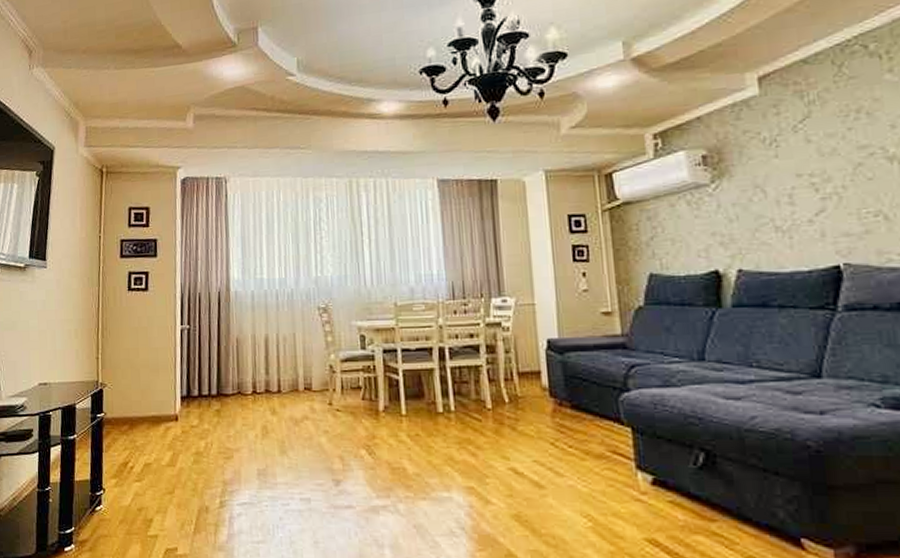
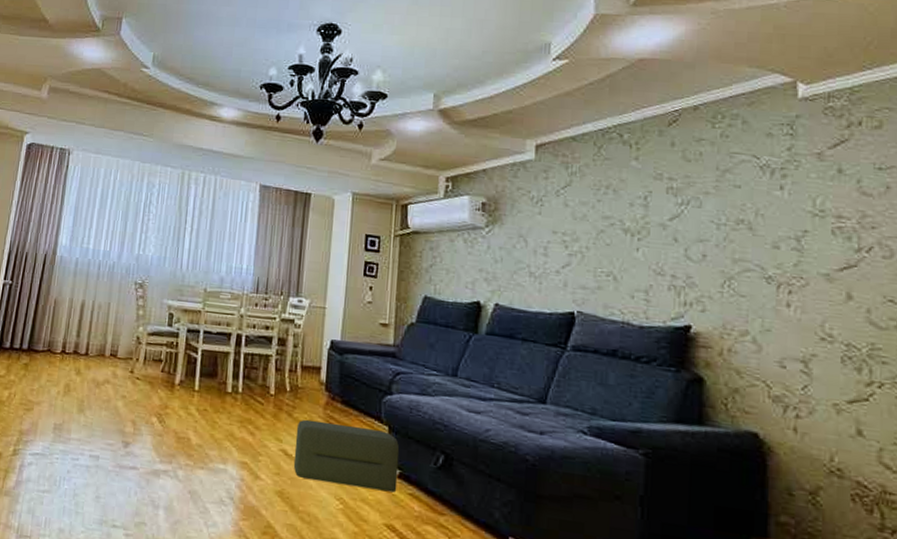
pouf: none [523,431,653,502] -> present [293,419,400,493]

